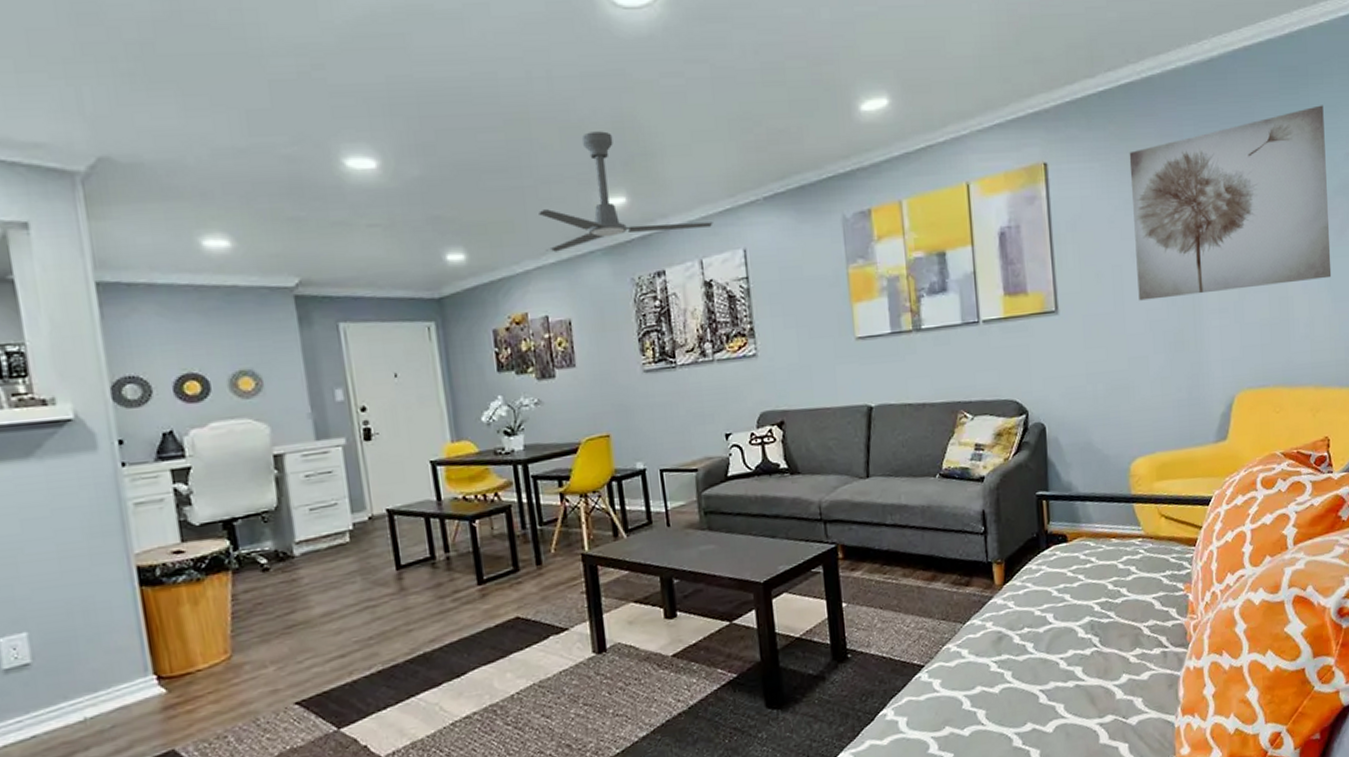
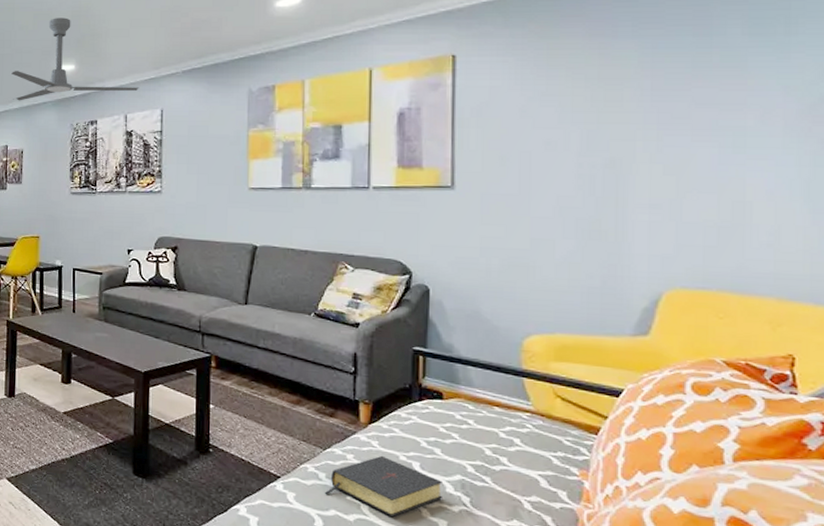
bible: none [969,615,1075,677] -> present [325,455,442,517]
wall art: present [1129,105,1332,301] -> none [549,10,812,188]

